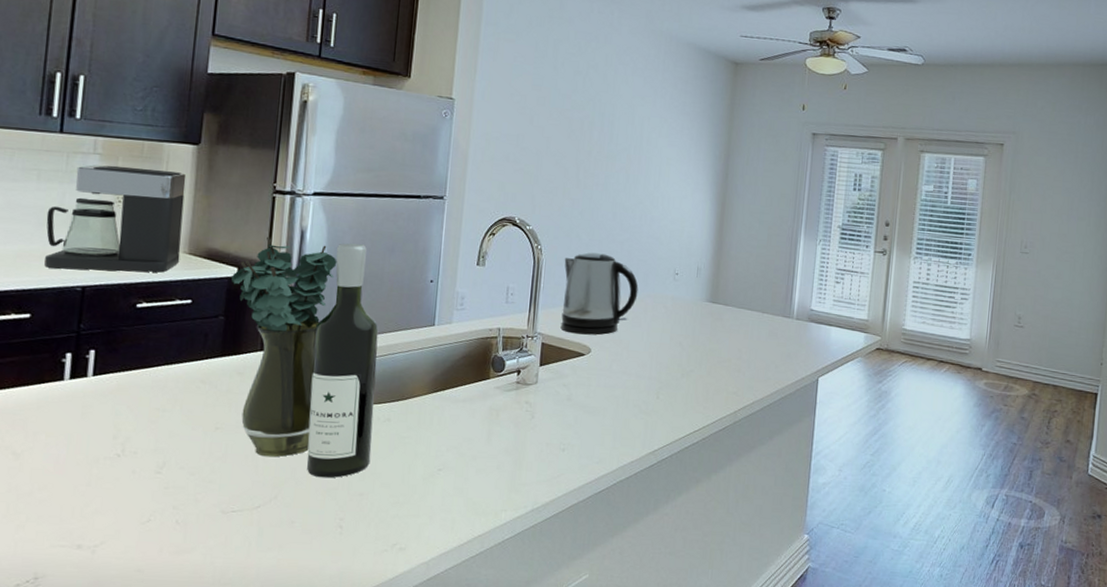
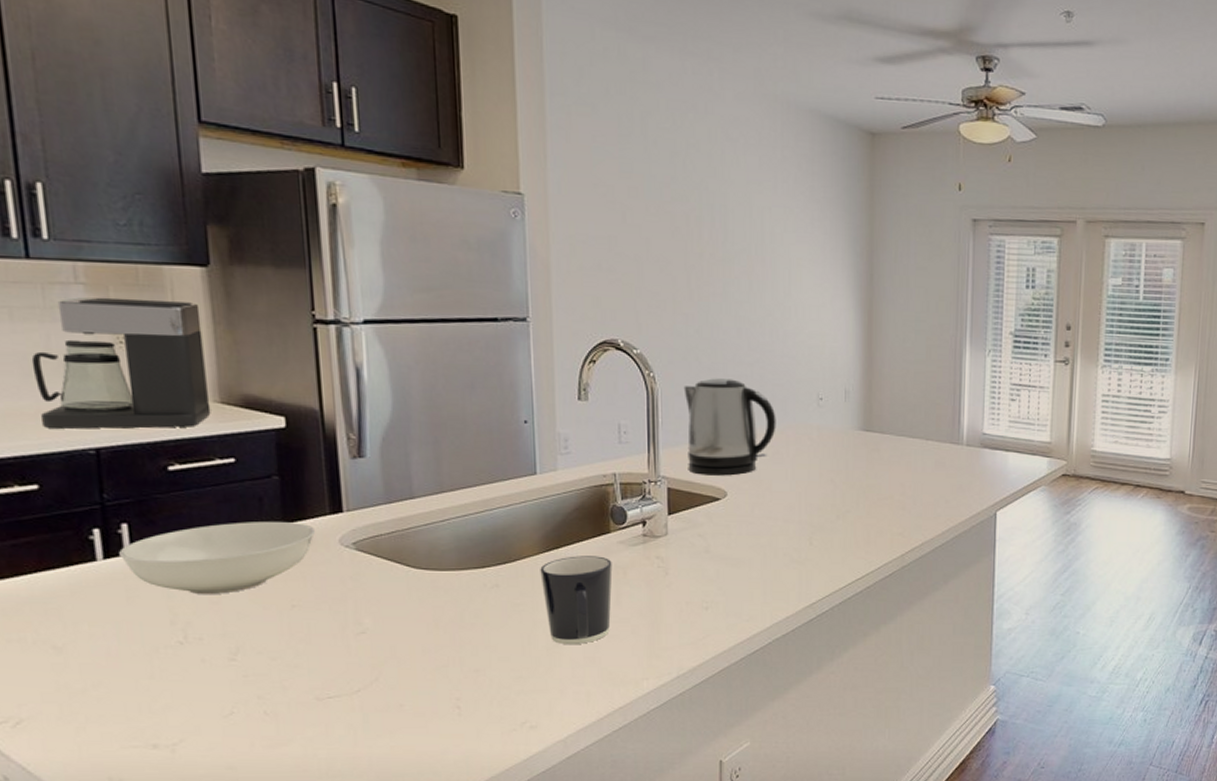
bowl: none [83,353,246,415] -> present [119,522,315,595]
vase: present [231,236,337,457] -> none [279,377,407,635]
bottle: present [306,243,379,478] -> none [392,380,482,655]
mug: none [426,397,488,476] -> present [540,556,613,645]

